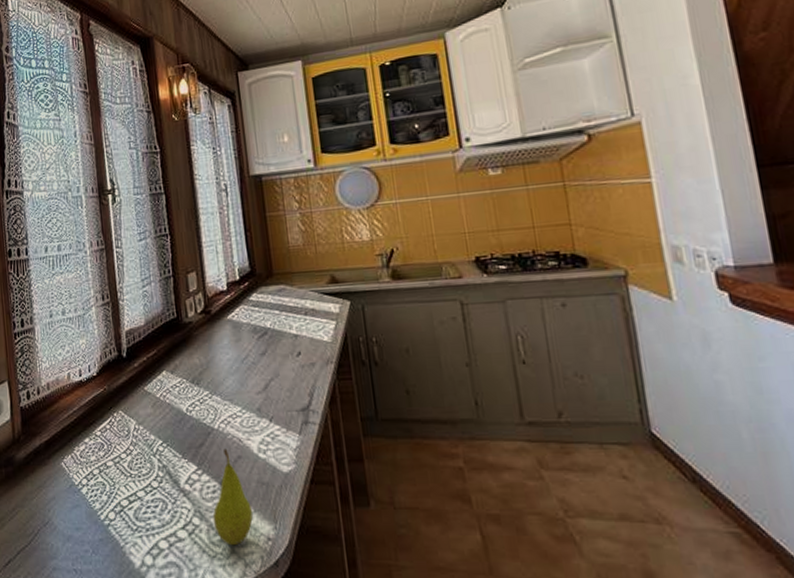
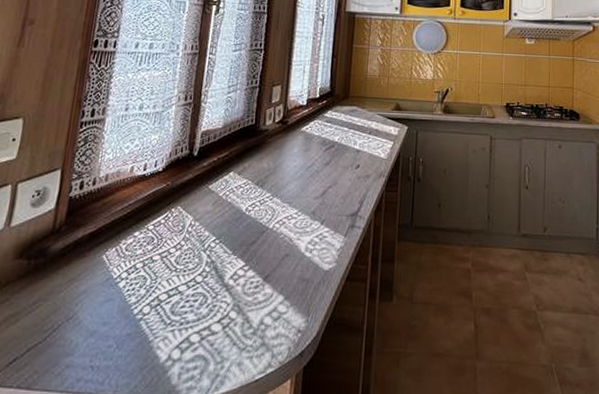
fruit: present [213,448,253,546] -> none [249,247,289,338]

